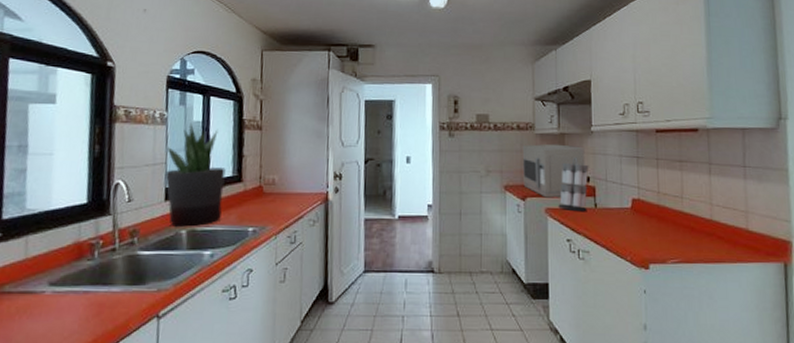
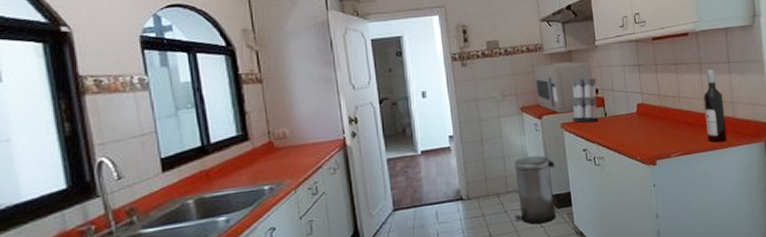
planter: present [165,122,226,227] -> none [154,84,231,197]
pedal bin: none [486,237,535,313] -> present [514,155,556,225]
bottle: none [711,171,737,255] -> present [703,68,727,142]

